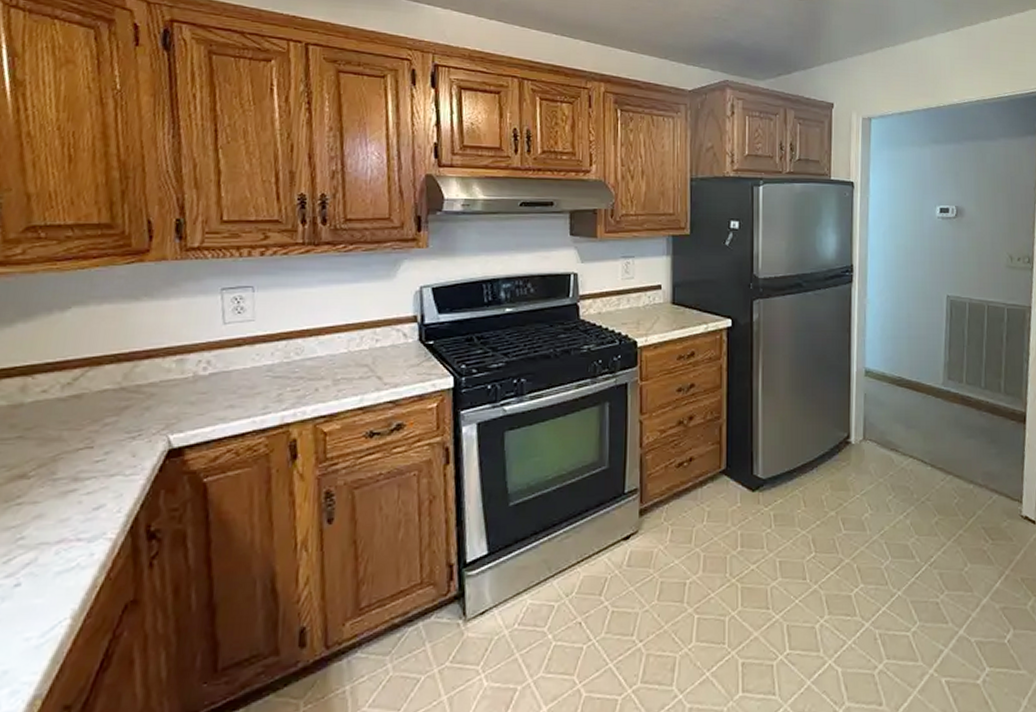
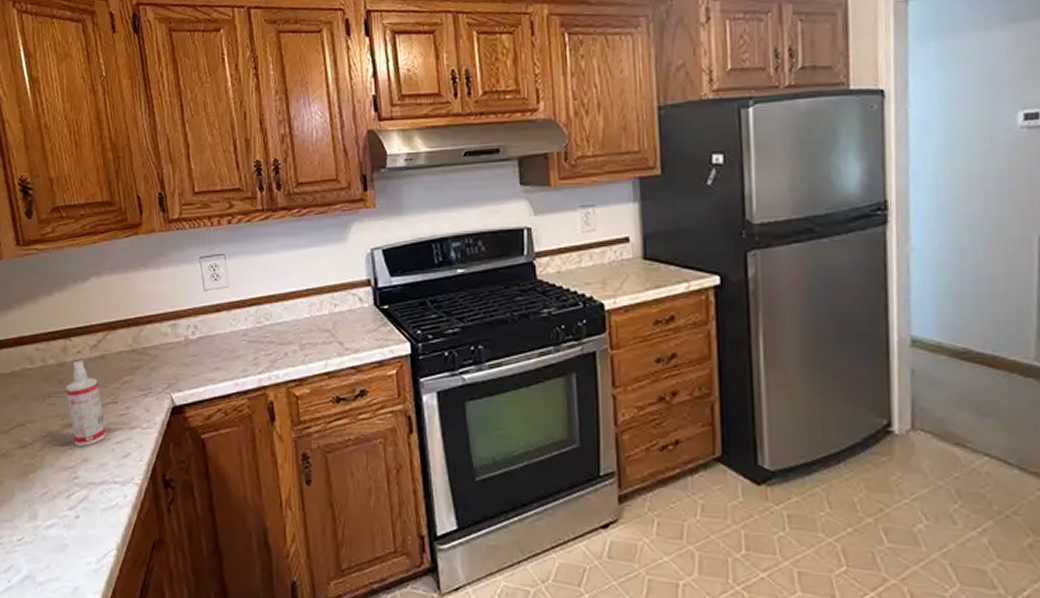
spray bottle: none [18,401,73,500] -> present [66,360,106,446]

